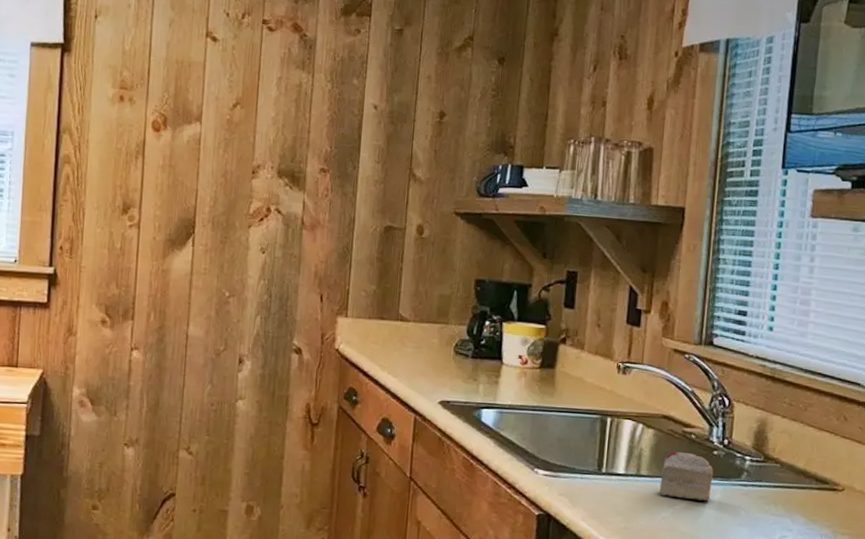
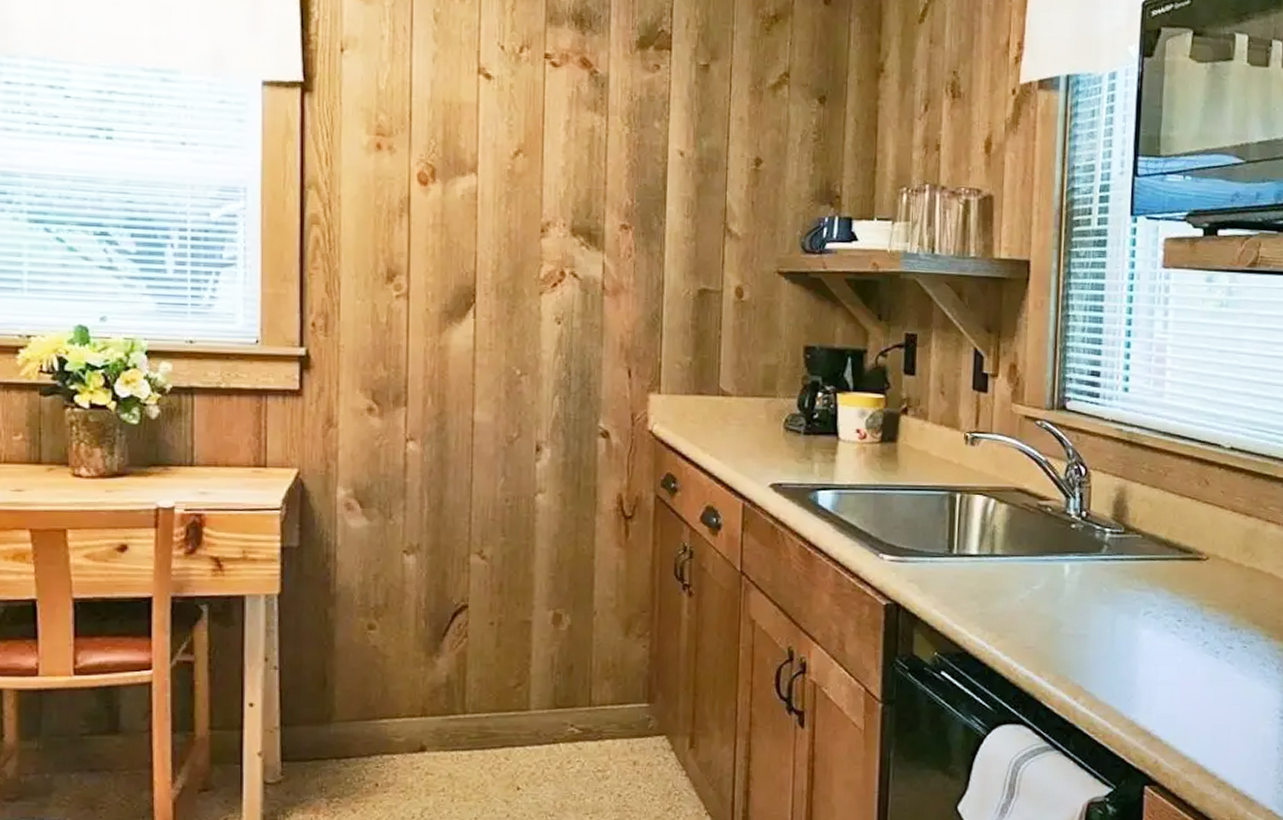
cake slice: present [659,451,714,501] -> none [1016,527,1072,579]

